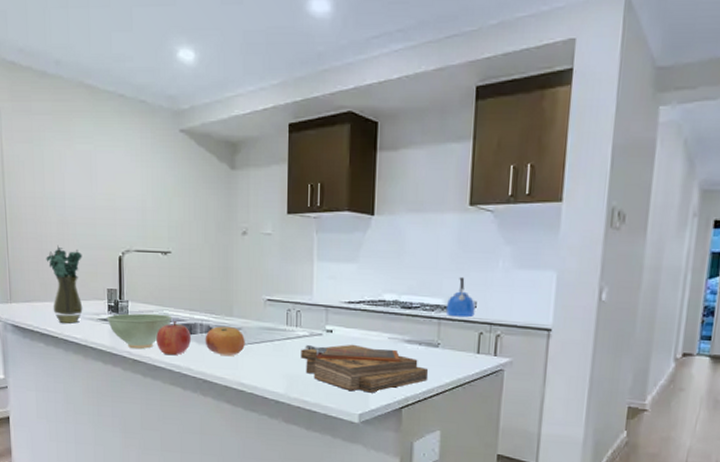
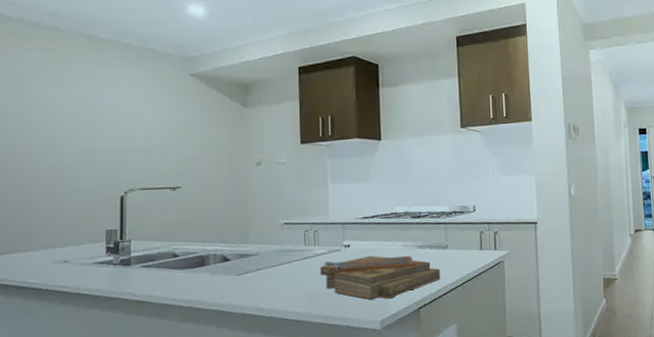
vase: present [46,245,83,324] -> none [30,190,76,273]
bowl: present [106,313,173,349] -> none [104,249,182,290]
fruit: present [156,321,192,356] -> none [164,255,204,291]
fruit: present [205,326,245,357] -> none [219,254,262,284]
kettle: present [445,276,475,318] -> none [450,186,475,221]

